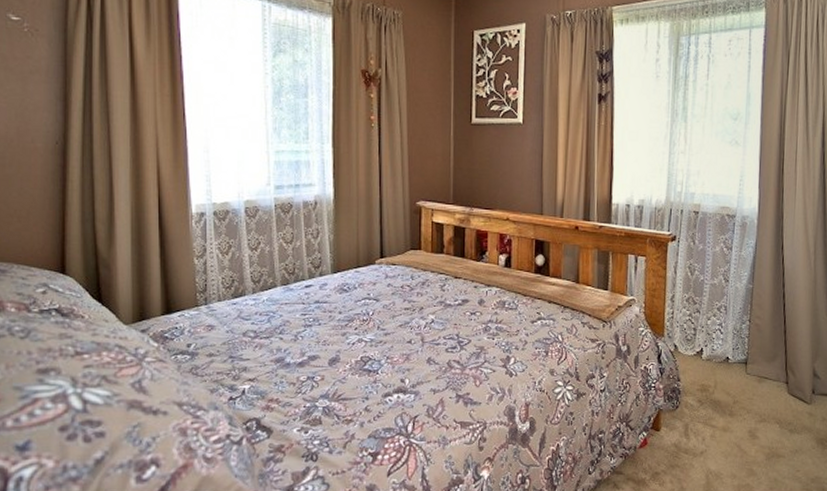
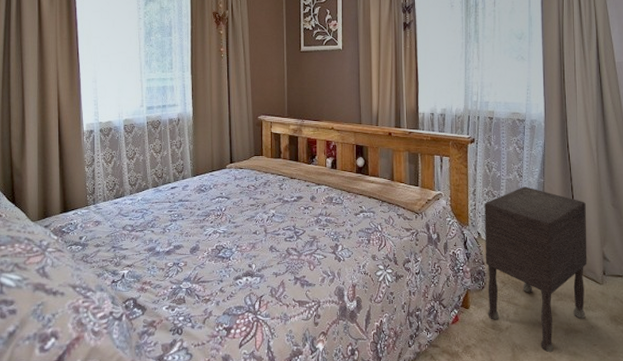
nightstand: none [681,293,798,480] -> present [485,186,588,353]

